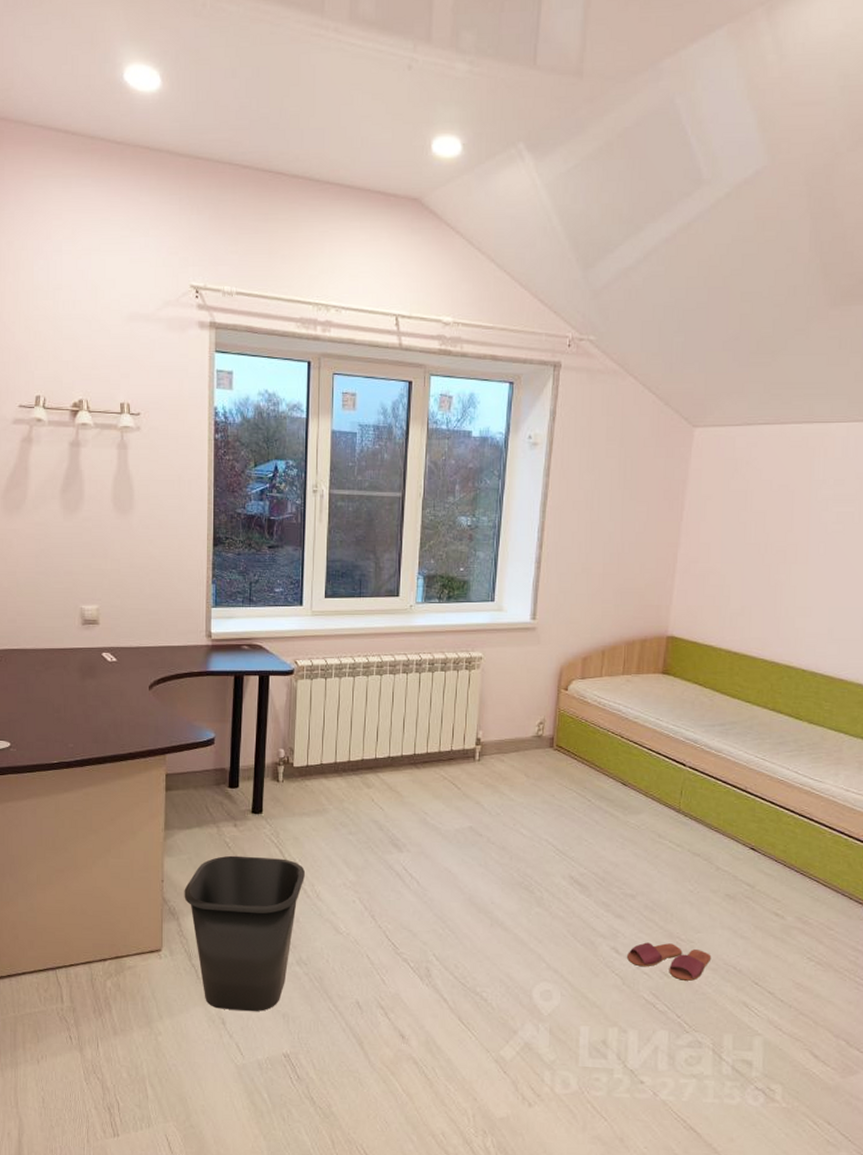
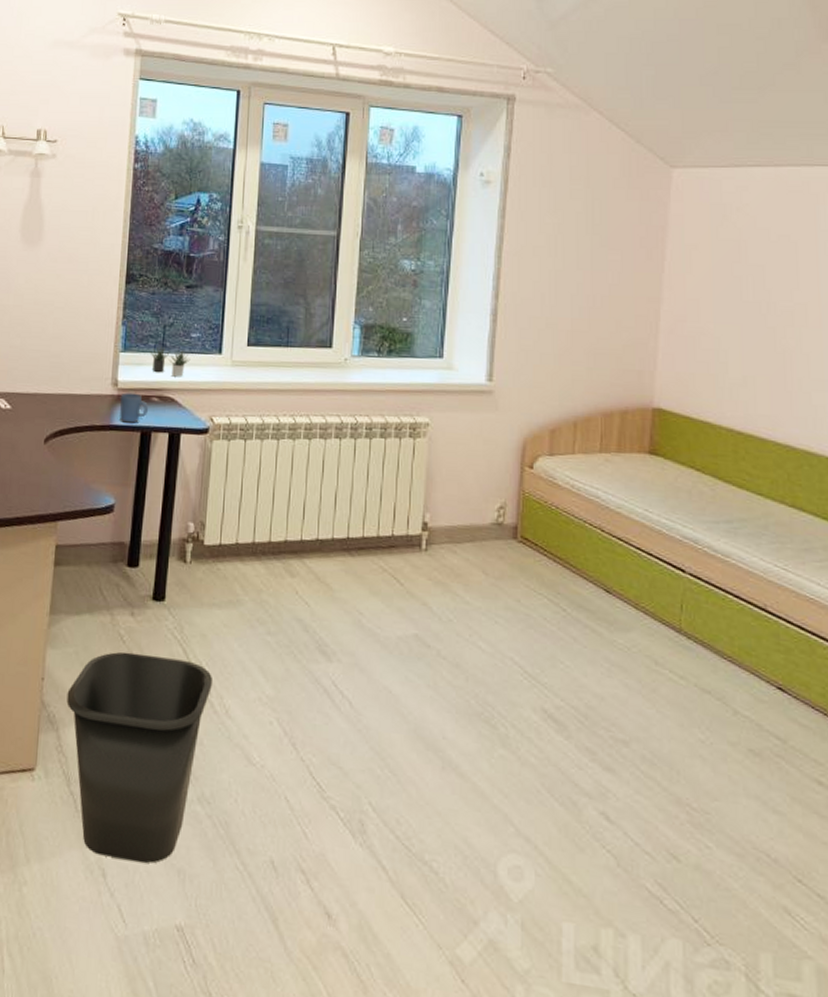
mug: none [214,643,239,669] -> present [119,392,148,423]
succulent plant: none [238,601,275,627] -> present [150,346,191,377]
slippers: present [627,942,712,981] -> none [622,808,735,869]

